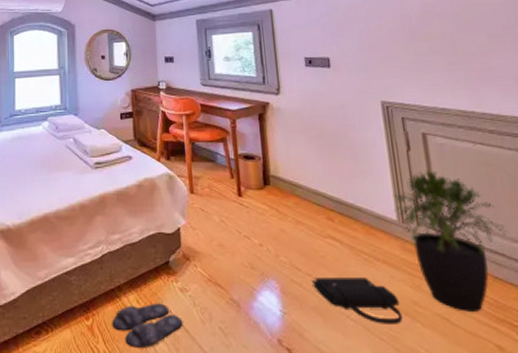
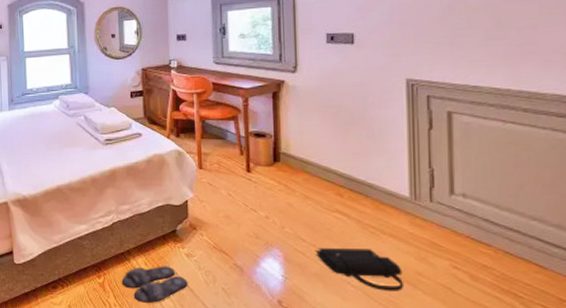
potted plant: present [393,170,509,313] -> none [407,148,528,284]

